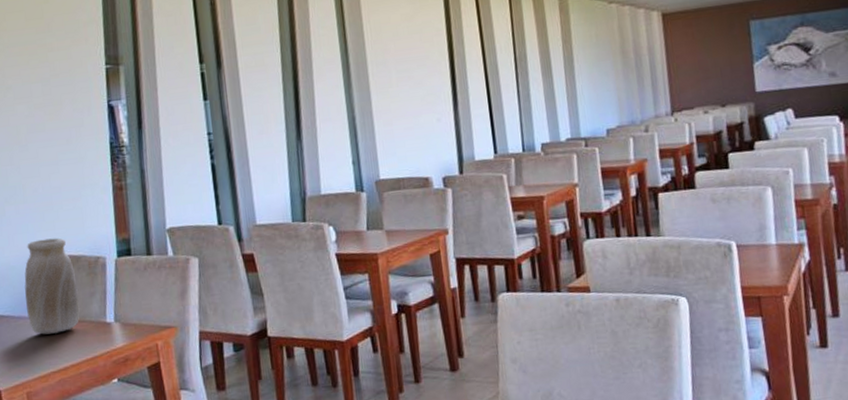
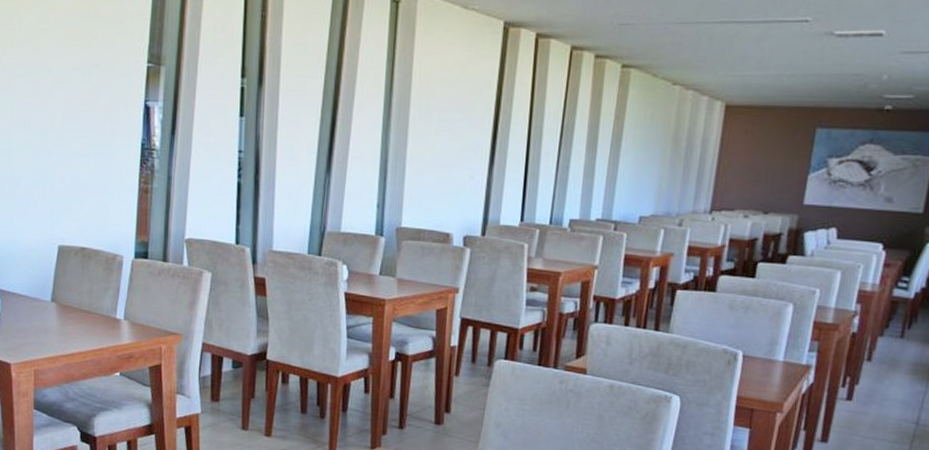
vase: present [24,237,80,335] -> none [42,228,93,320]

